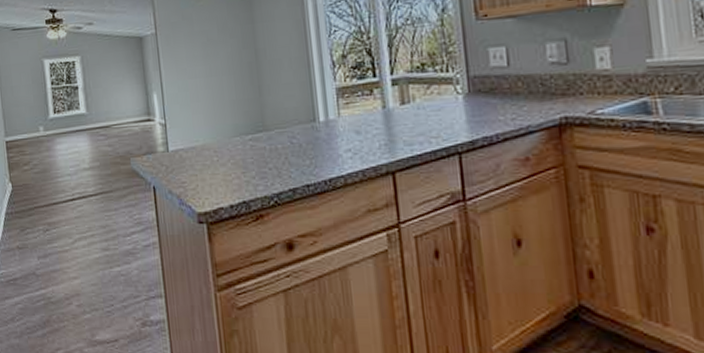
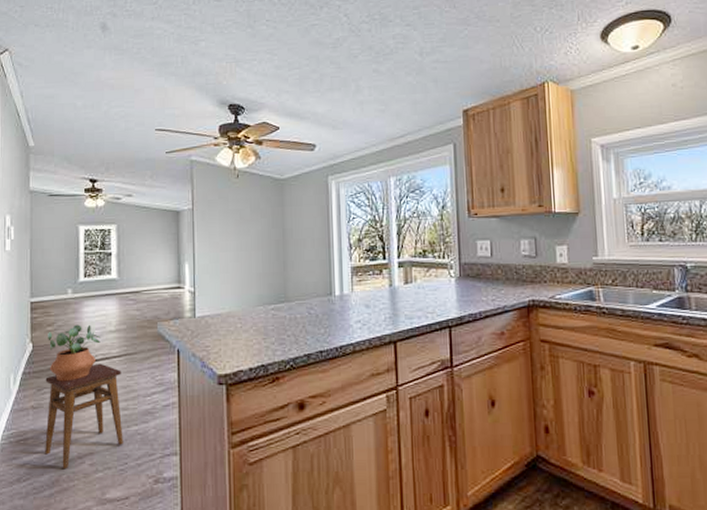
potted plant: none [25,162,76,222] -> present [48,324,100,382]
stool: none [27,202,108,310] -> present [45,363,123,470]

